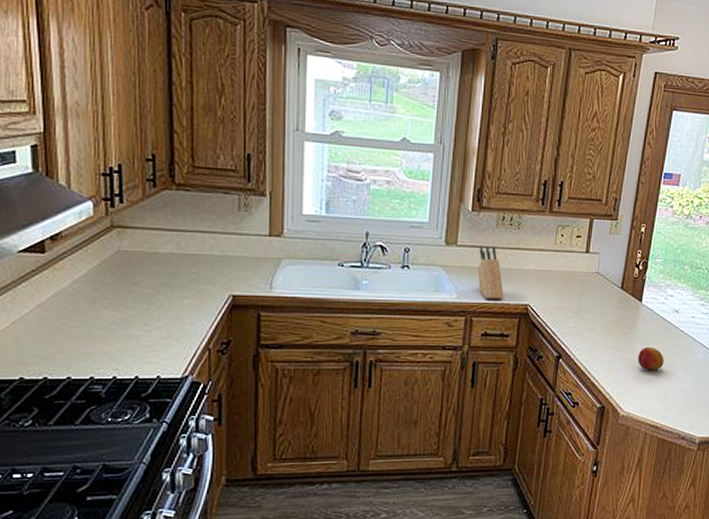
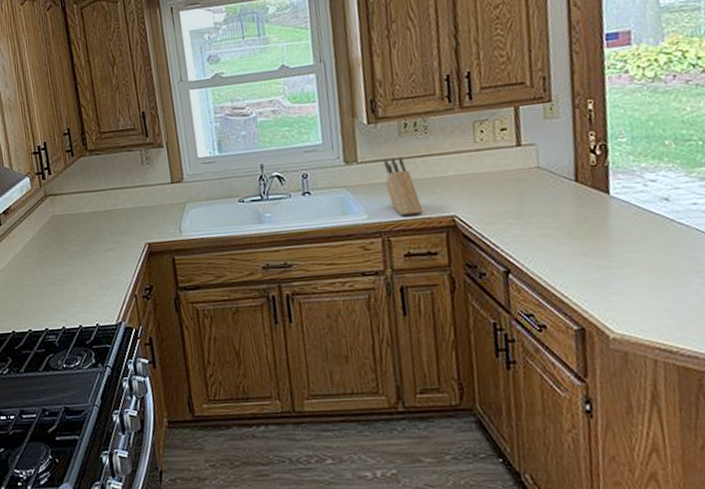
fruit: present [638,346,664,370] -> none [619,248,663,279]

